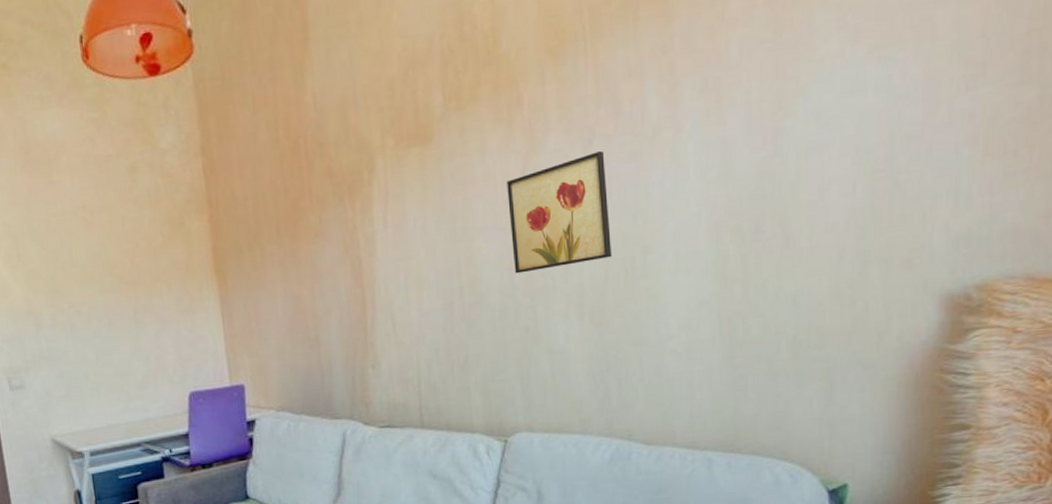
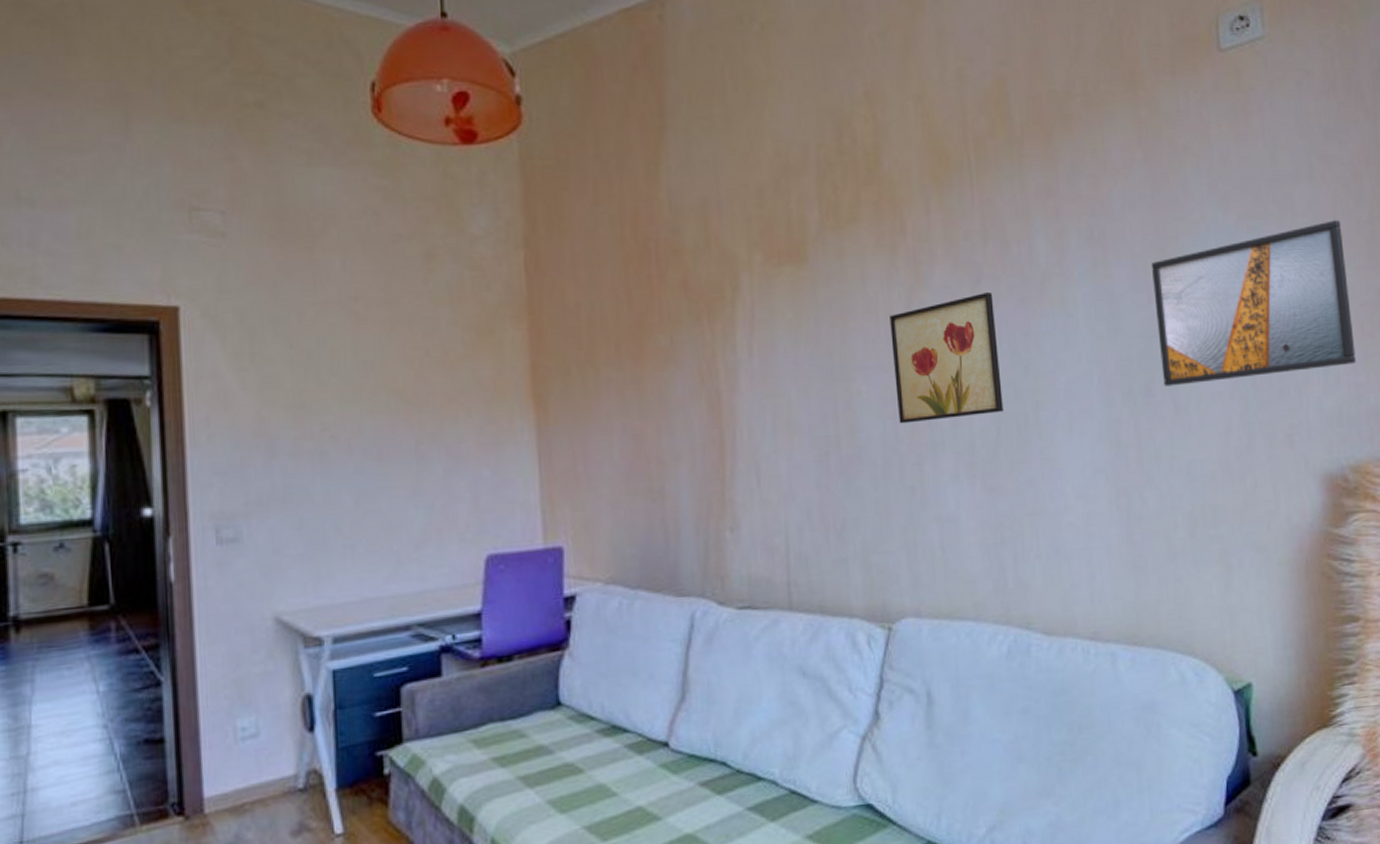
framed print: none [767,36,994,223] -> present [1151,219,1356,386]

